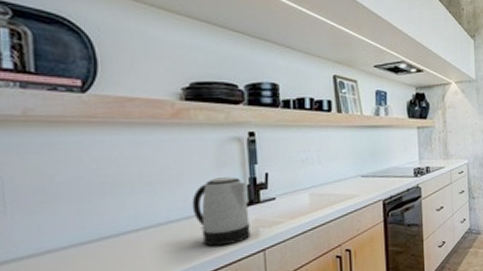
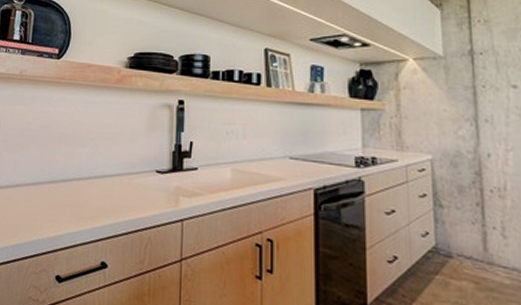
kettle: present [192,177,250,247] -> none [123,141,172,209]

